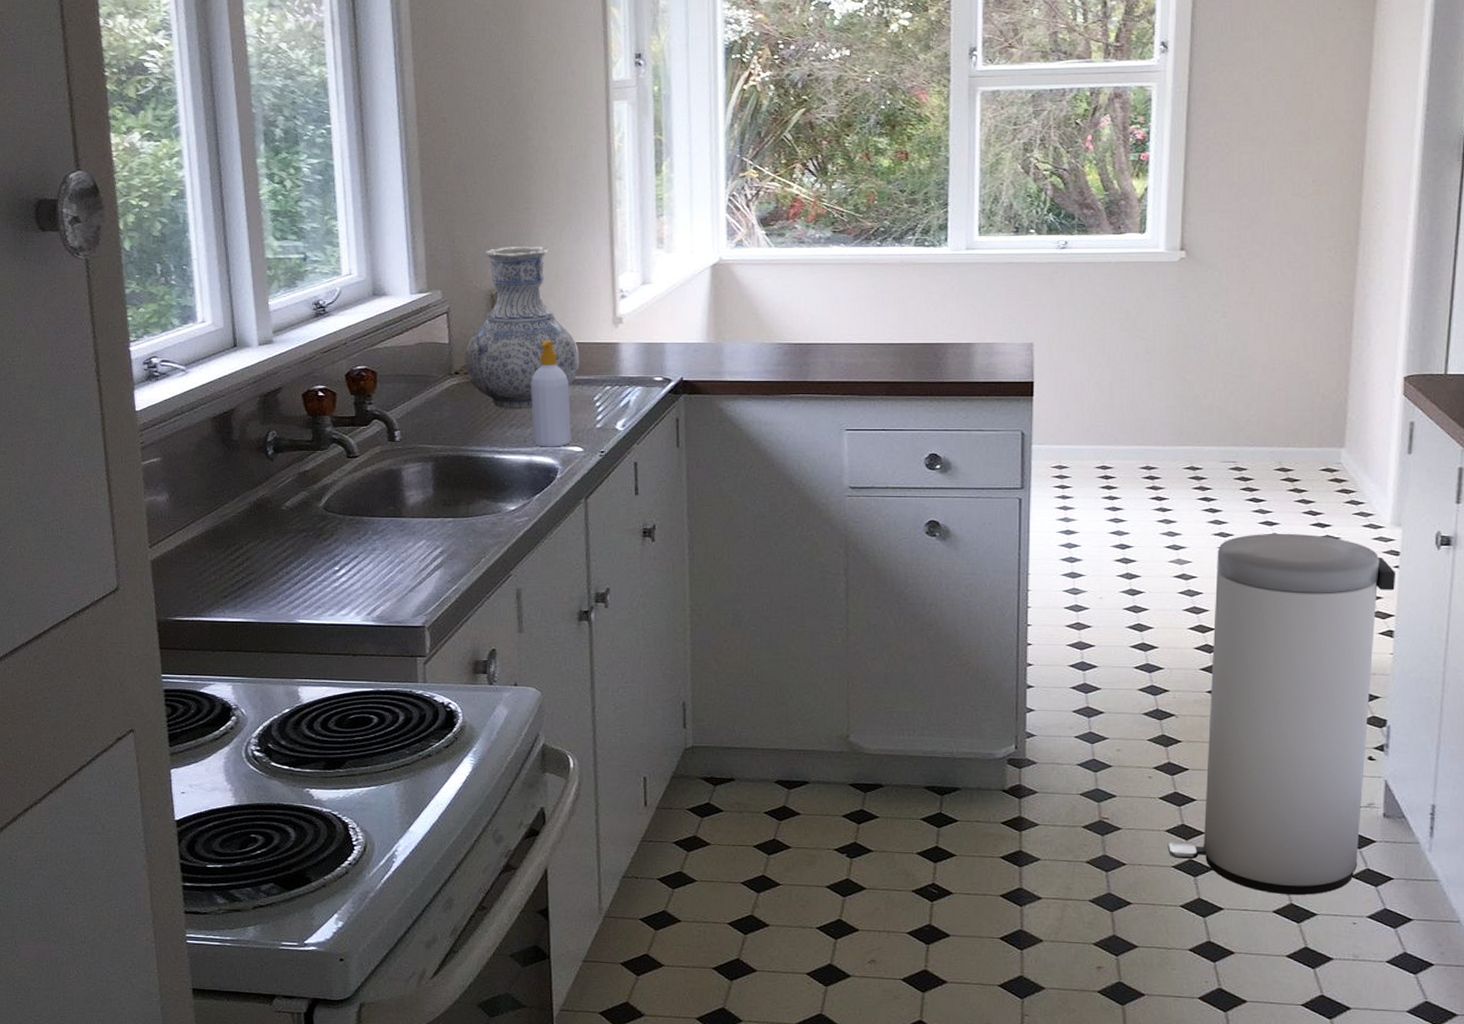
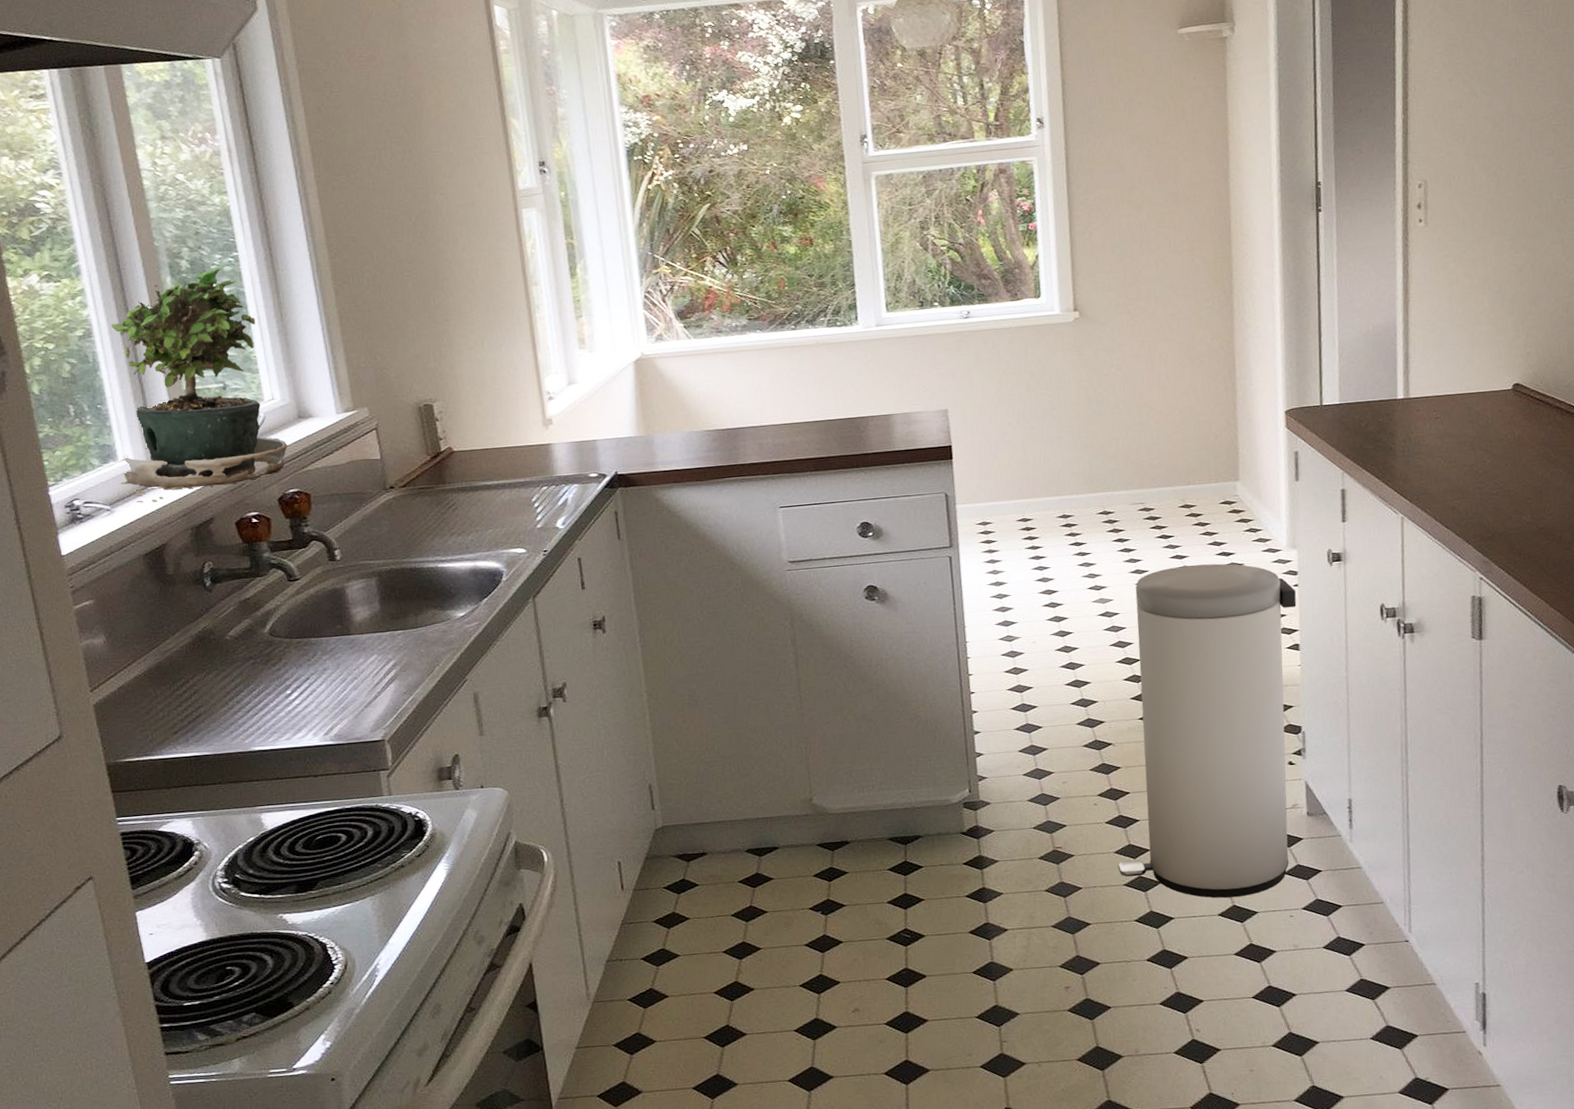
potted plant: none [197,136,360,368] -> present [110,264,288,504]
vase: present [465,246,580,409] -> none [398,356,515,518]
soap bottle: present [531,340,571,447] -> none [467,446,514,552]

